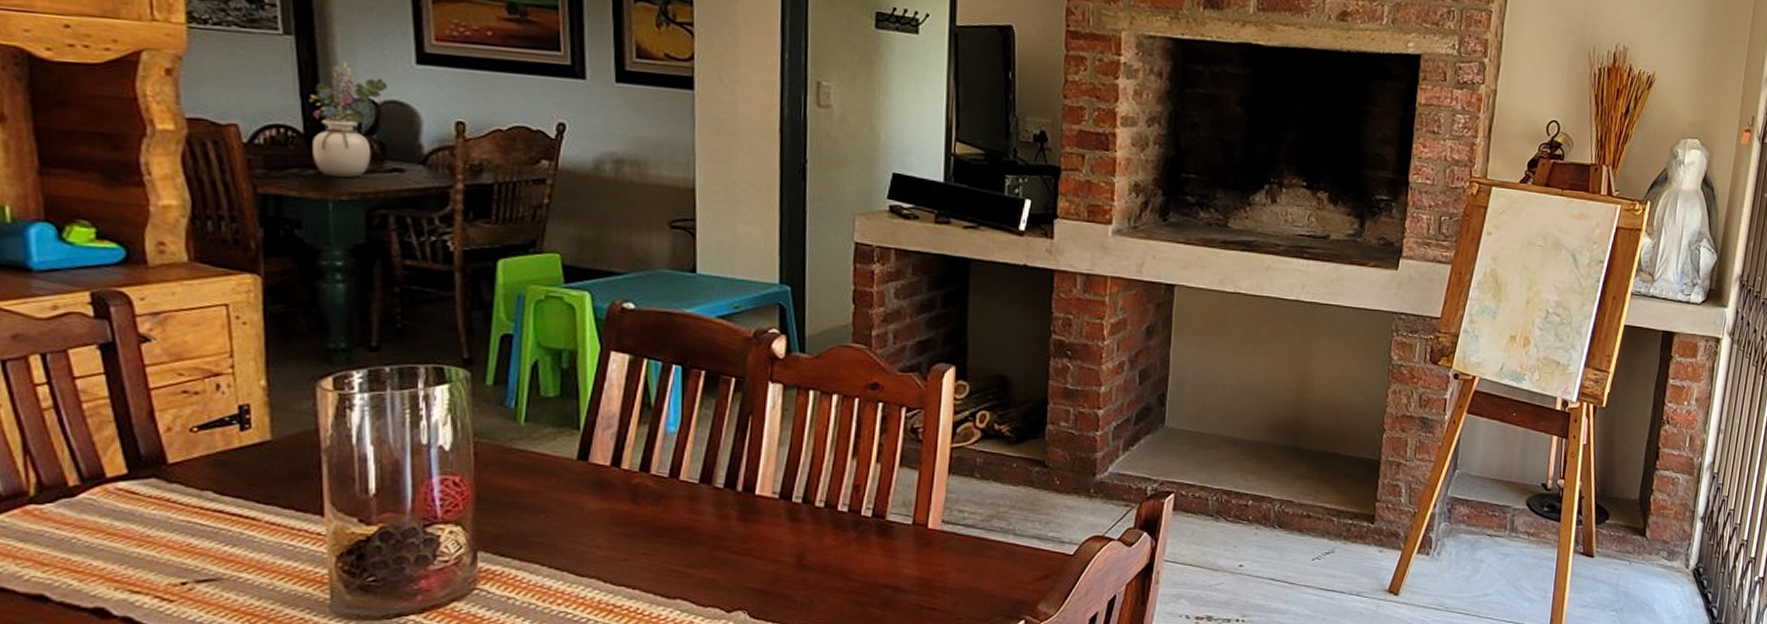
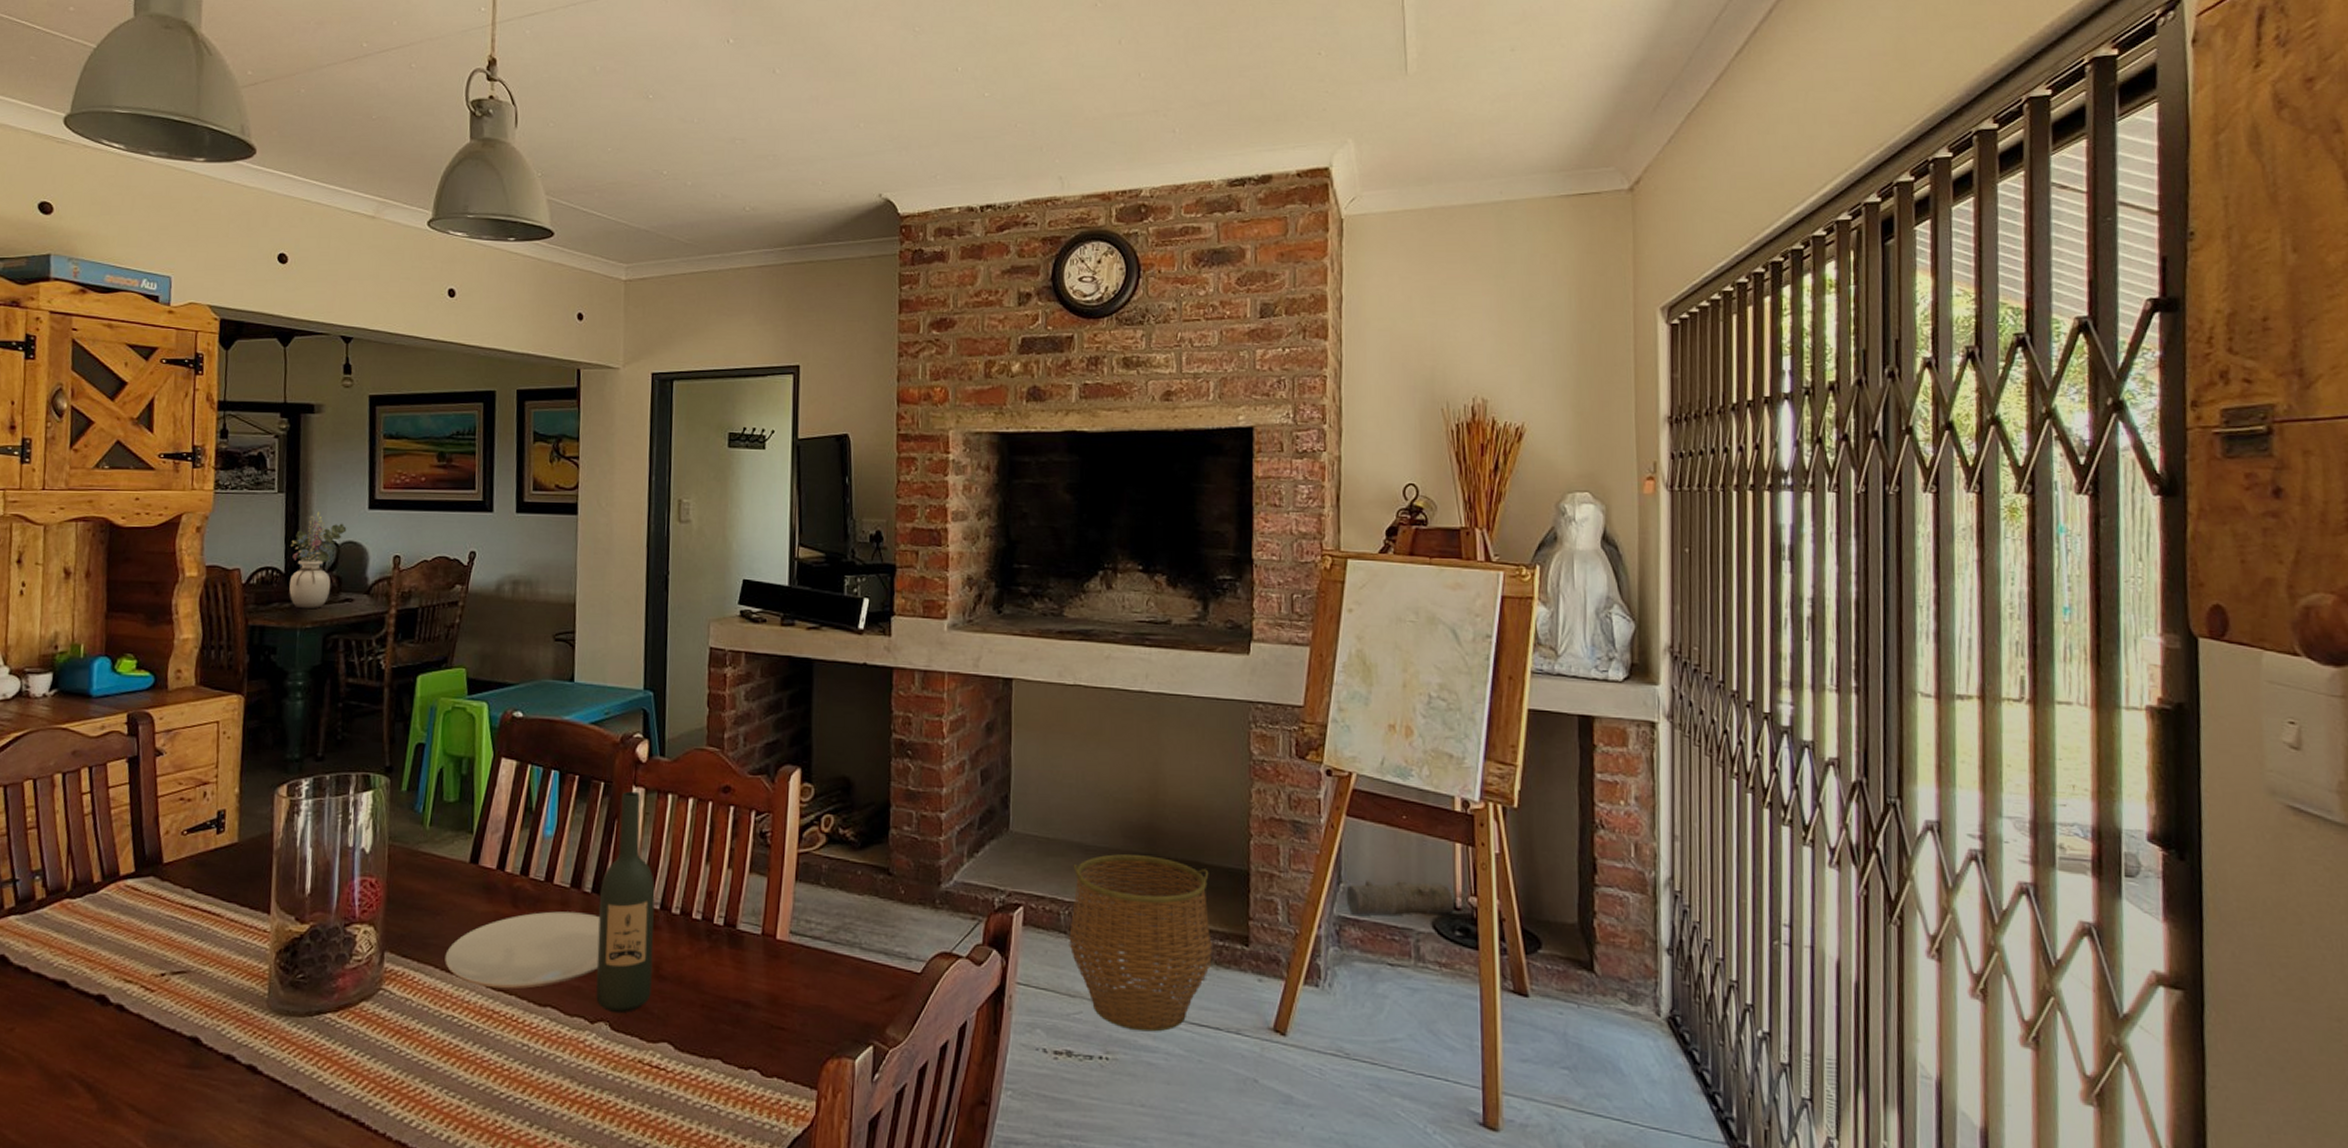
plate: none [553,507,735,584] -> present [445,911,601,989]
wine bottle: none [732,387,796,601] -> present [596,791,655,1013]
basket: none [1215,447,1345,597] -> present [1069,854,1212,1032]
decorative log: none [1459,466,1547,497] -> present [1346,879,1455,917]

